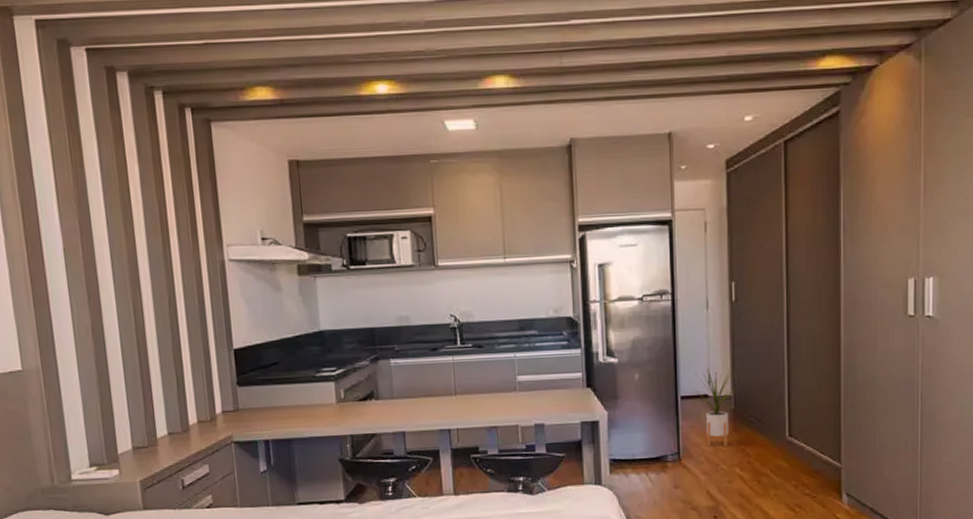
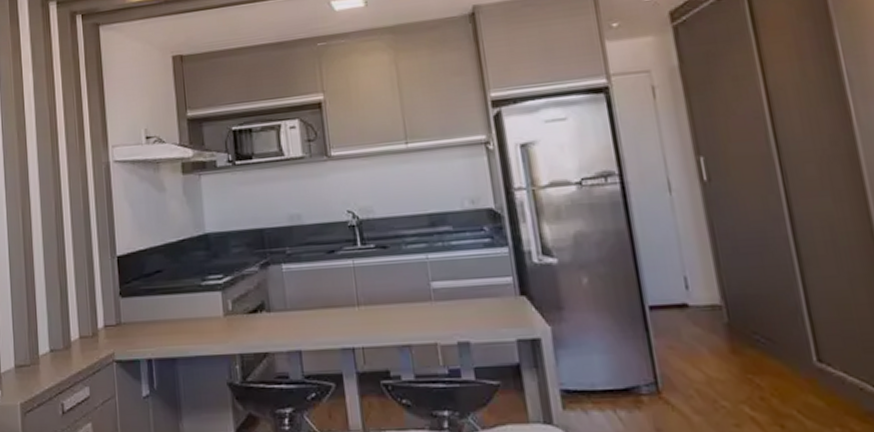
house plant: present [693,367,736,447] -> none [667,267,726,376]

